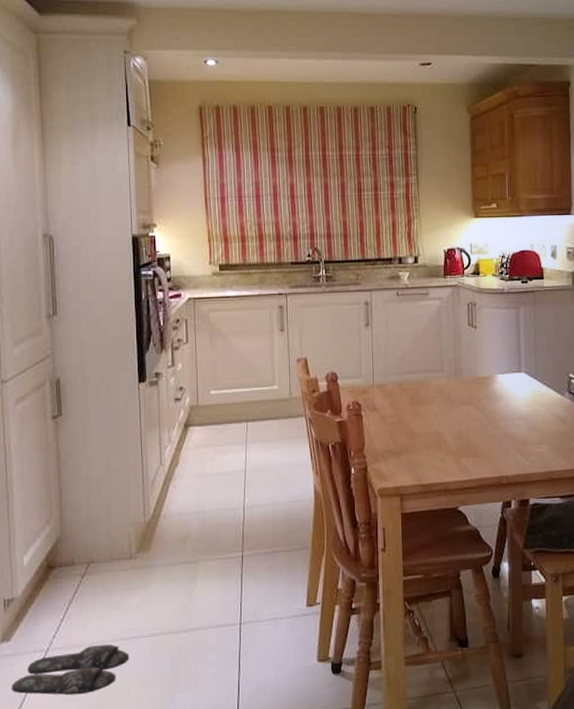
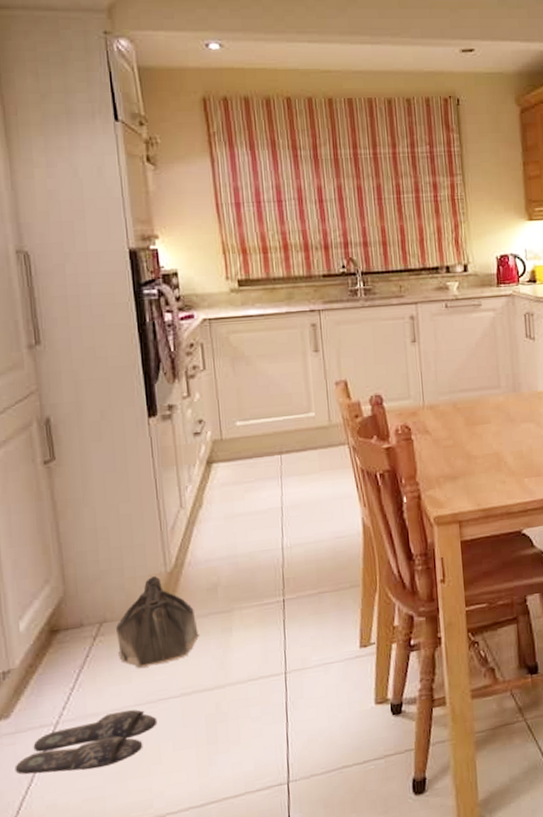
saddlebag: none [101,525,170,607] -> present [116,576,200,668]

